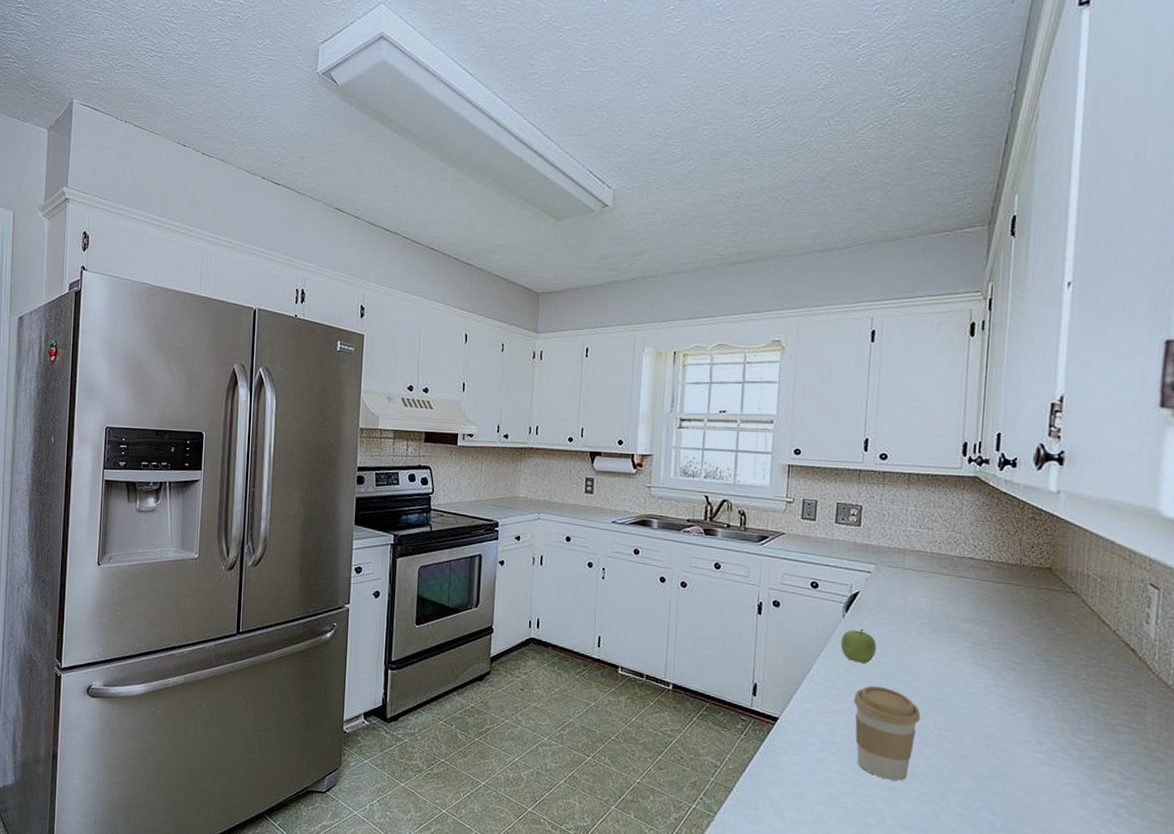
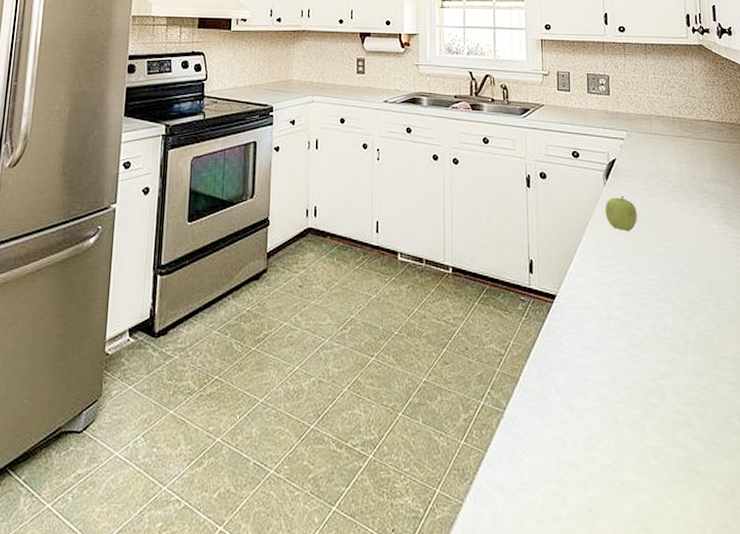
coffee cup: present [854,685,921,781] -> none [623,253,685,352]

